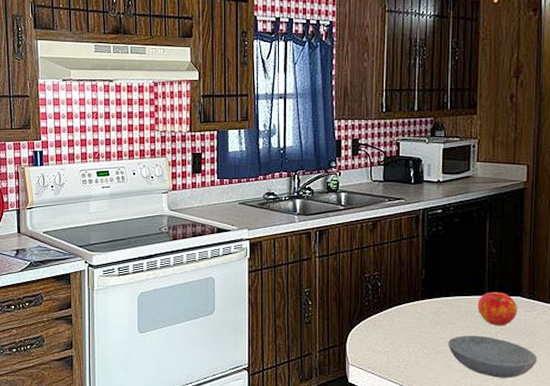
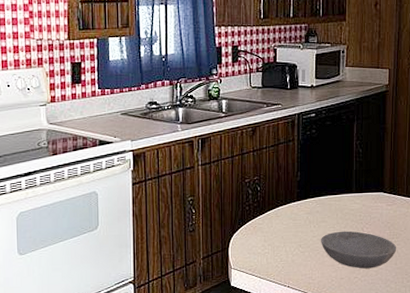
apple: present [477,292,518,326] -> none [346,189,381,221]

